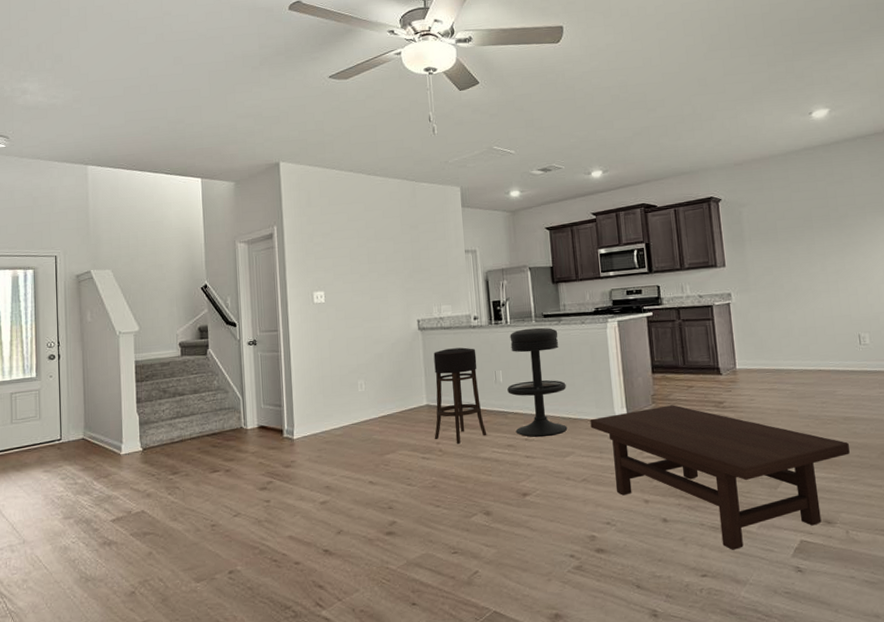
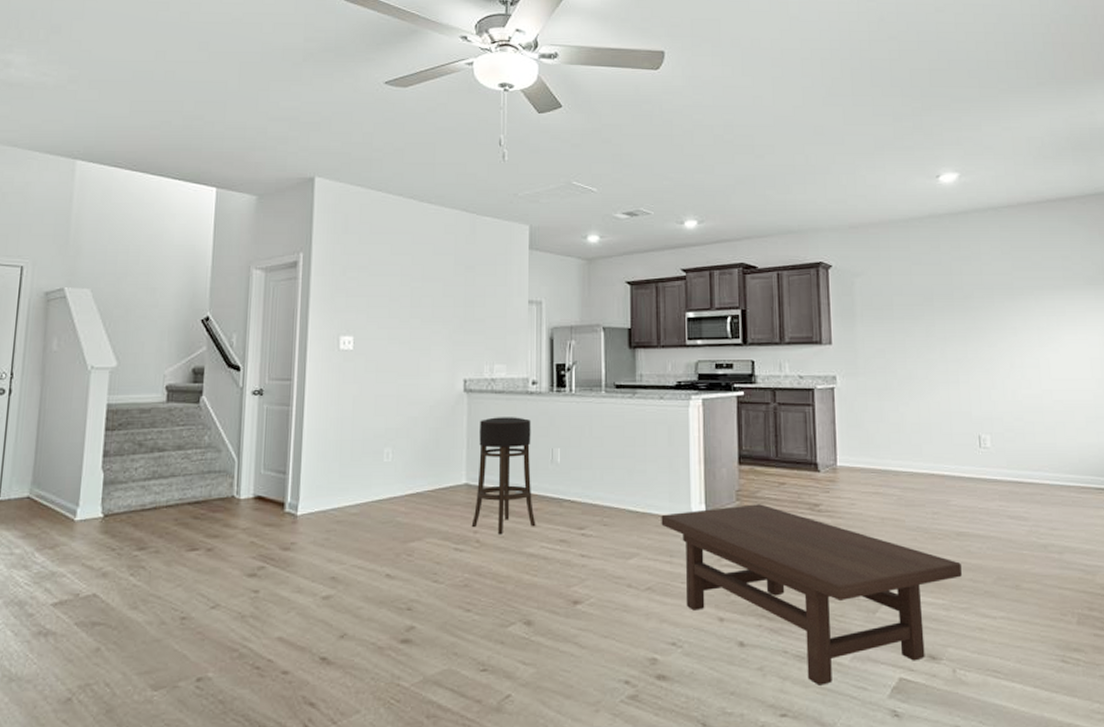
bar stool: present [507,327,568,437] -> none [565,400,636,532]

